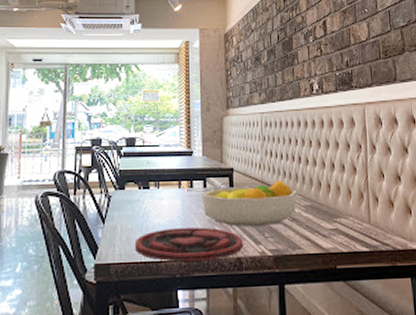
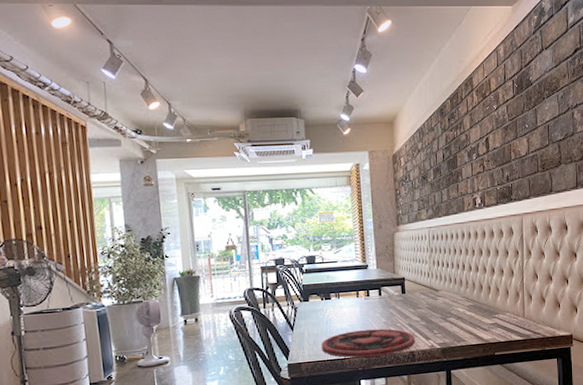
fruit bowl: present [201,180,297,227] -> none [377,285,461,327]

